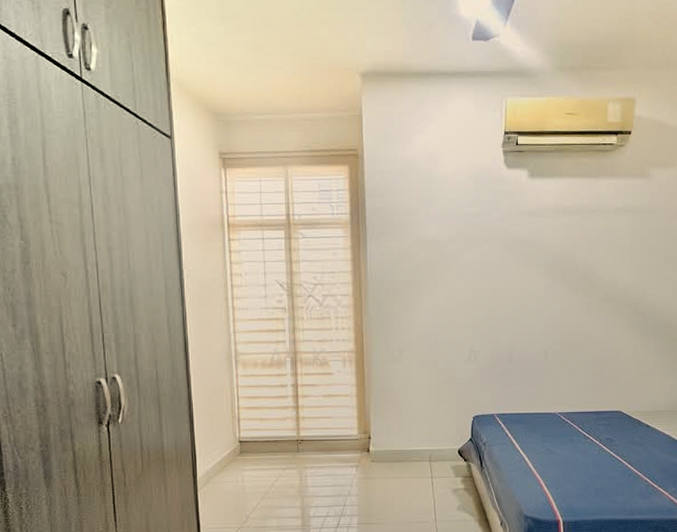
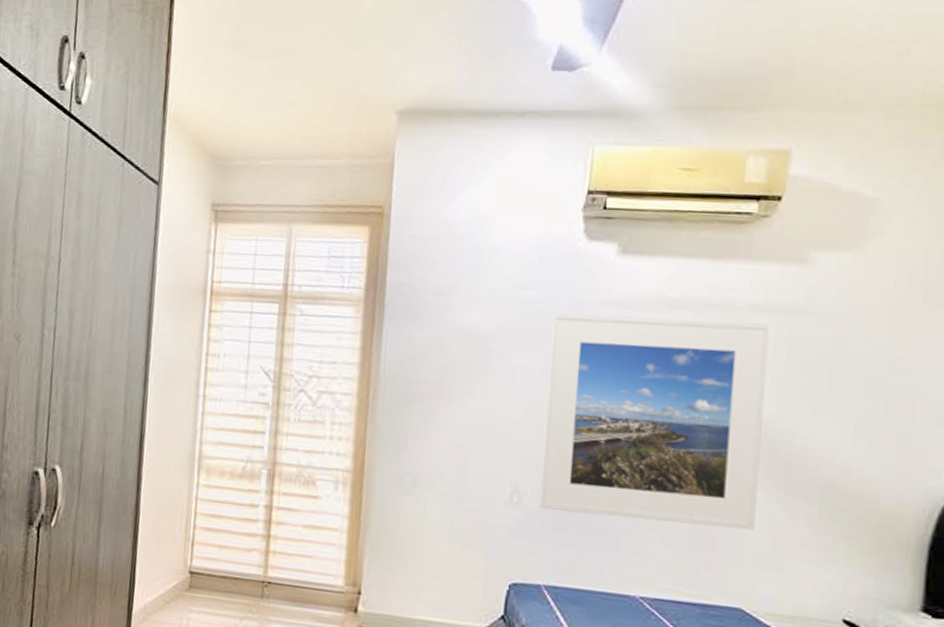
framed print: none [487,221,628,363] -> present [539,313,770,531]

